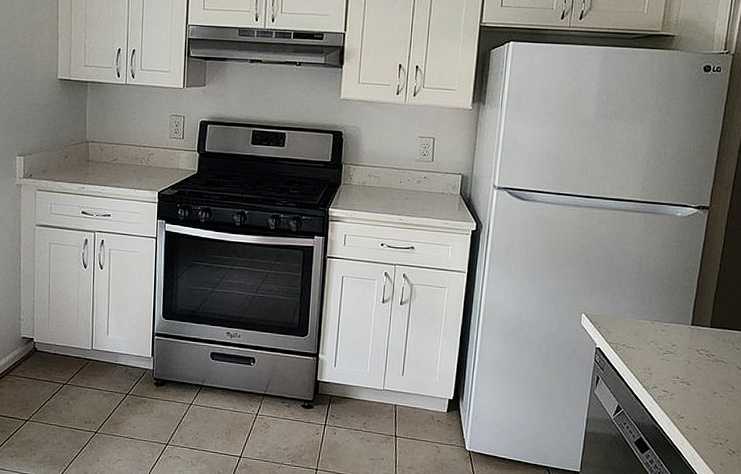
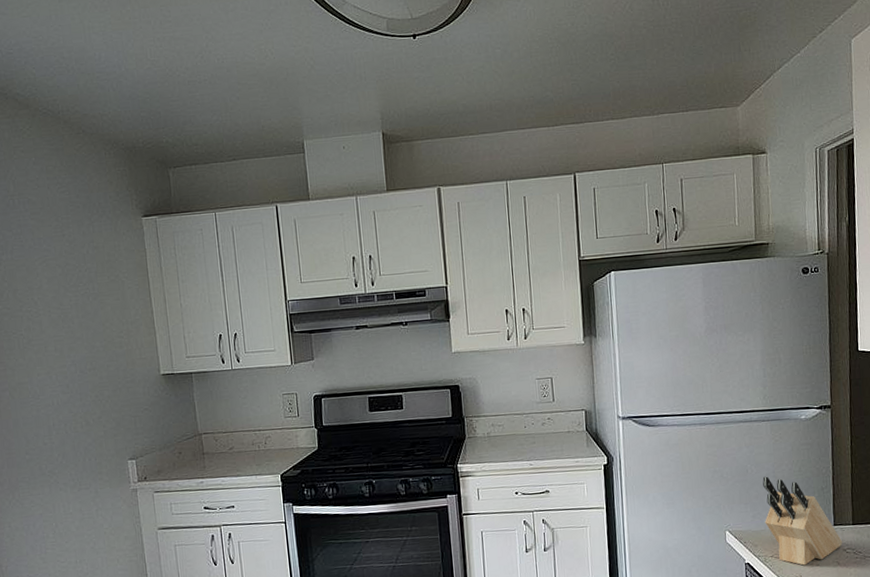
knife block: none [622,266,697,359] -> present [762,476,842,566]

